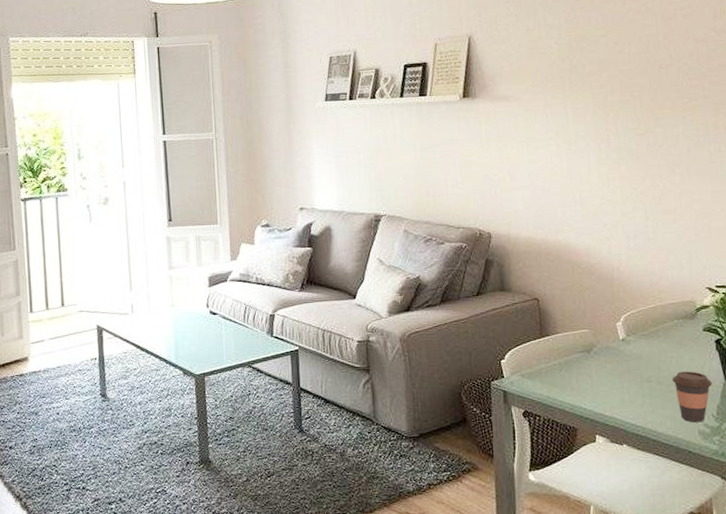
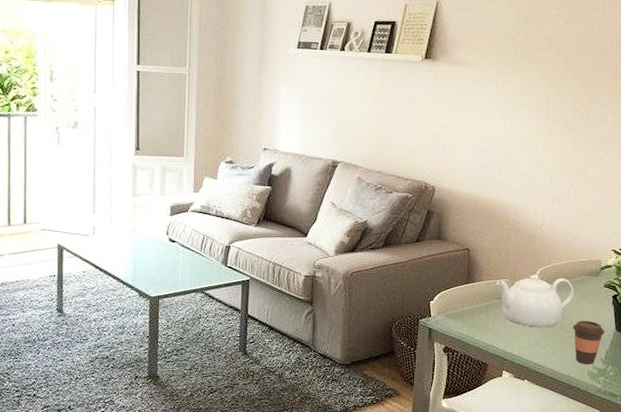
teapot: none [574,322,668,383] -> present [496,274,574,327]

